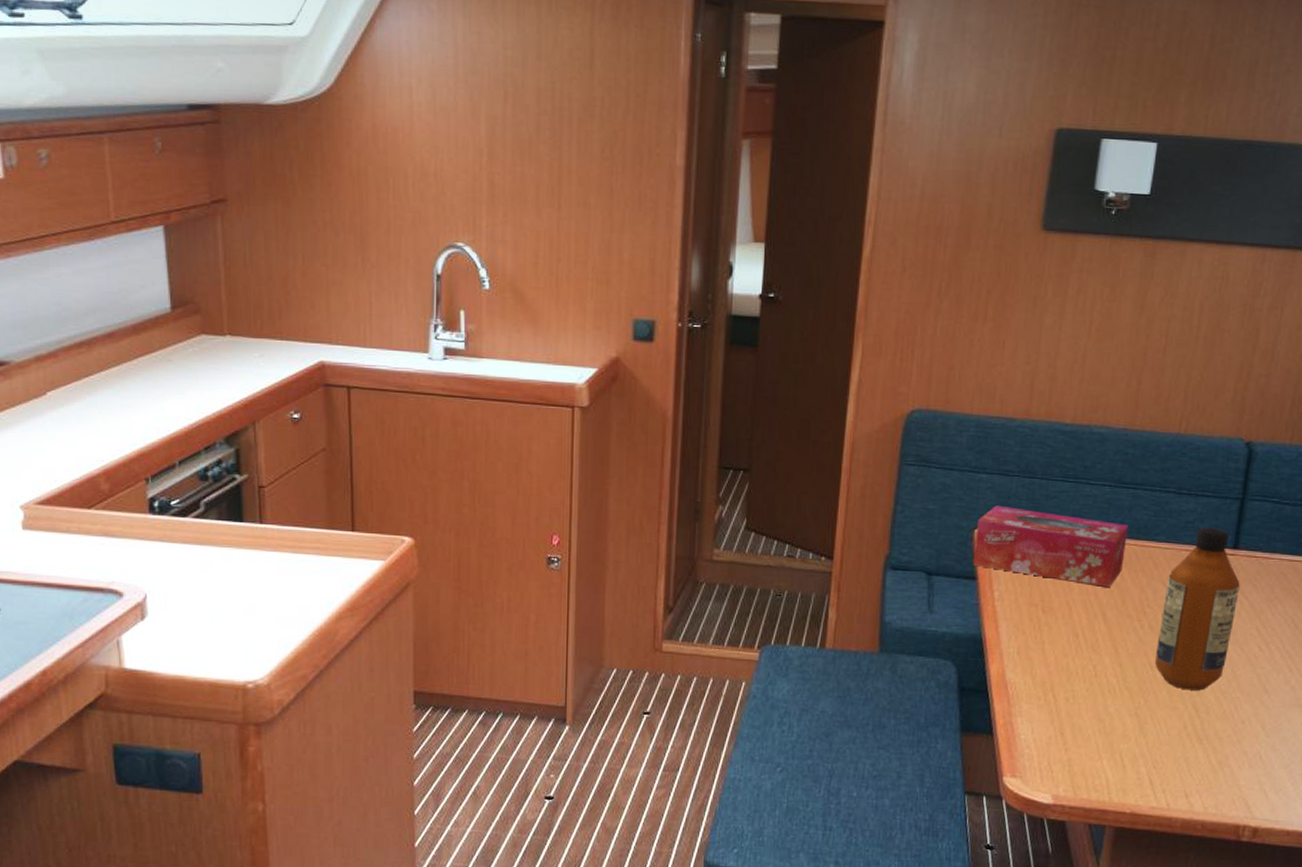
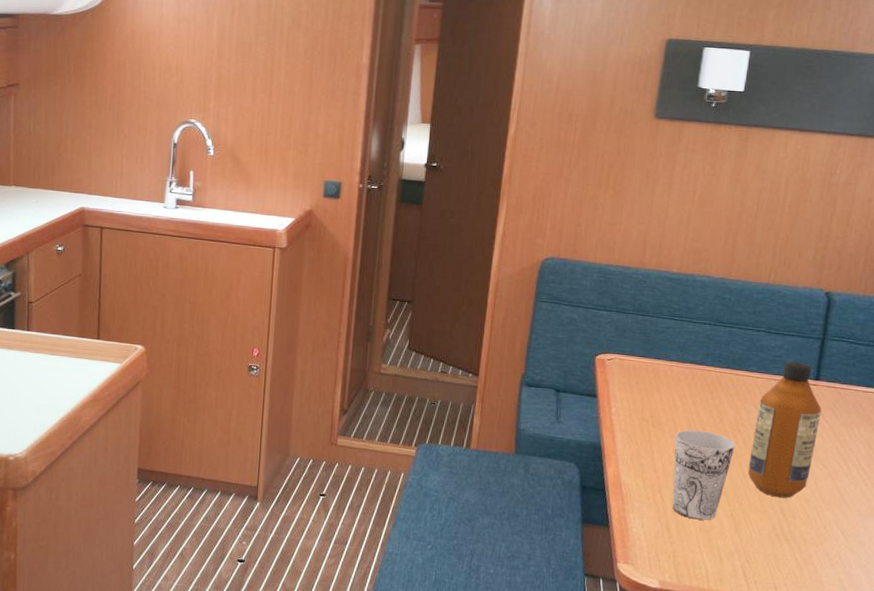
tissue box: present [973,505,1128,588] -> none [594,337,725,409]
cup: none [1067,615,1140,721] -> present [672,430,735,520]

